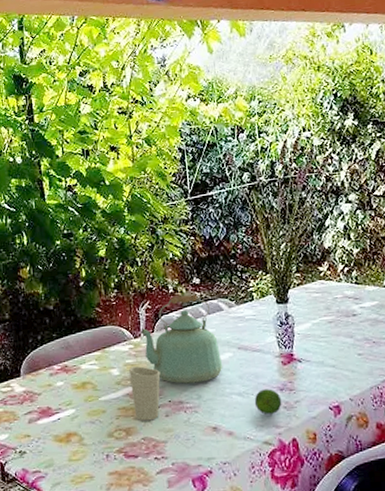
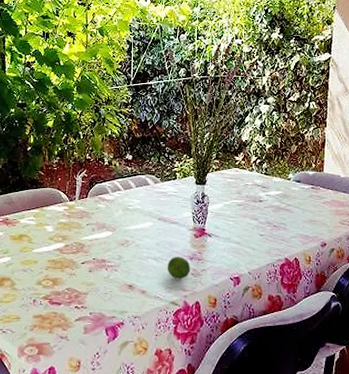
cup: present [129,366,161,421] -> none [62,226,89,274]
kettle: present [140,294,223,384] -> none [75,168,144,245]

